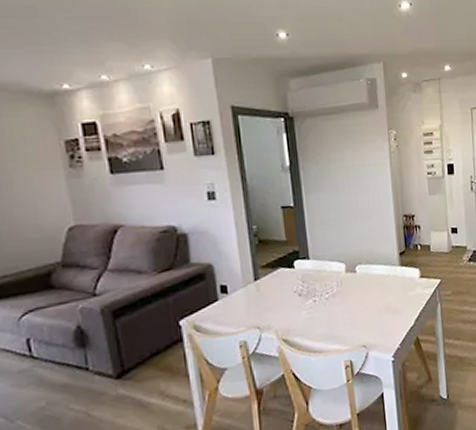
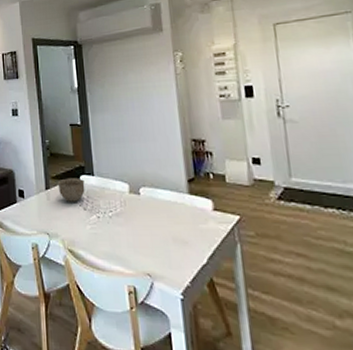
bowl: none [268,263,300,291] -> present [57,178,85,202]

